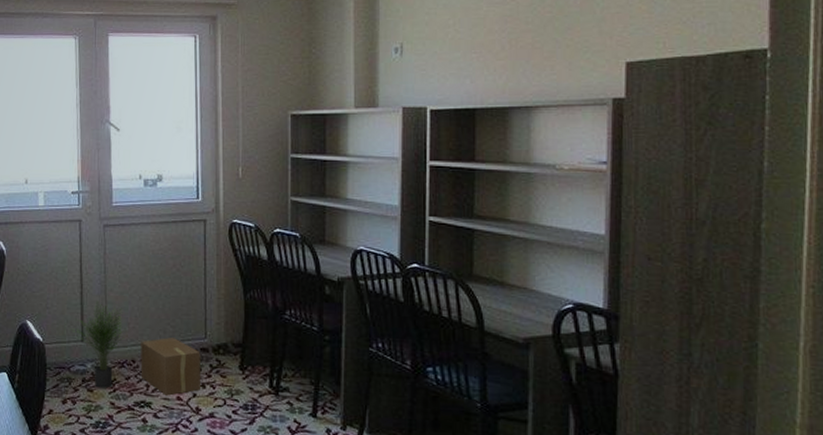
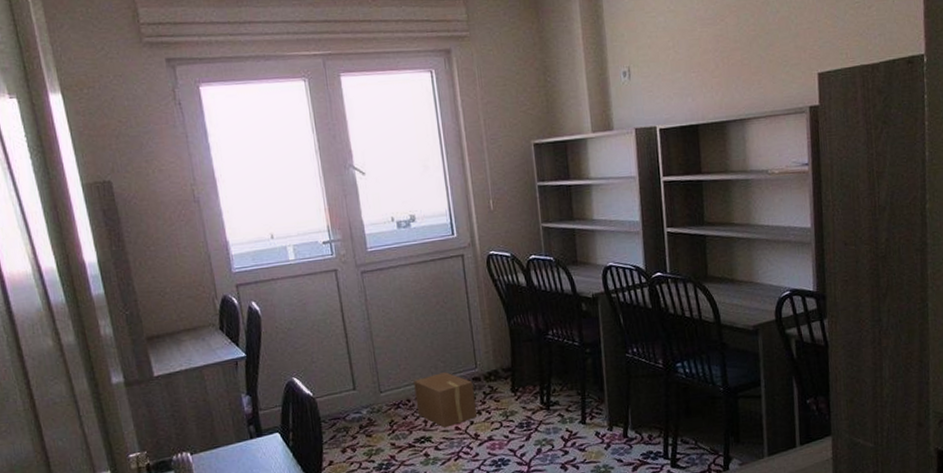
potted plant: present [71,302,124,388] -> none [342,348,396,432]

